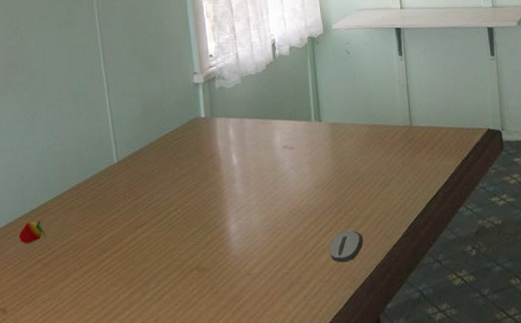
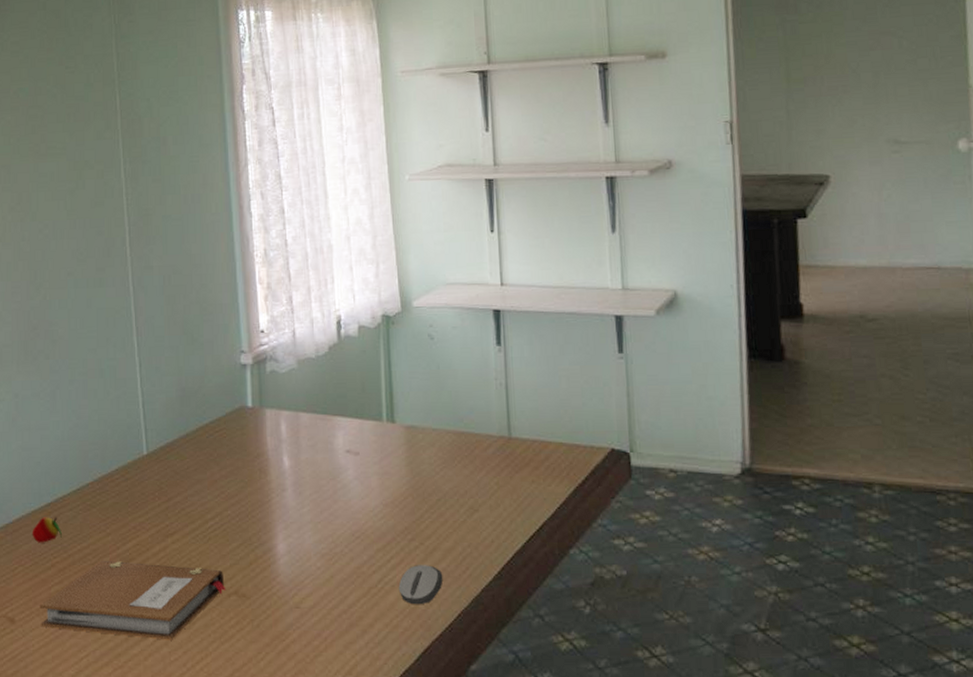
notebook: none [28,250,189,314] -> present [39,560,226,640]

